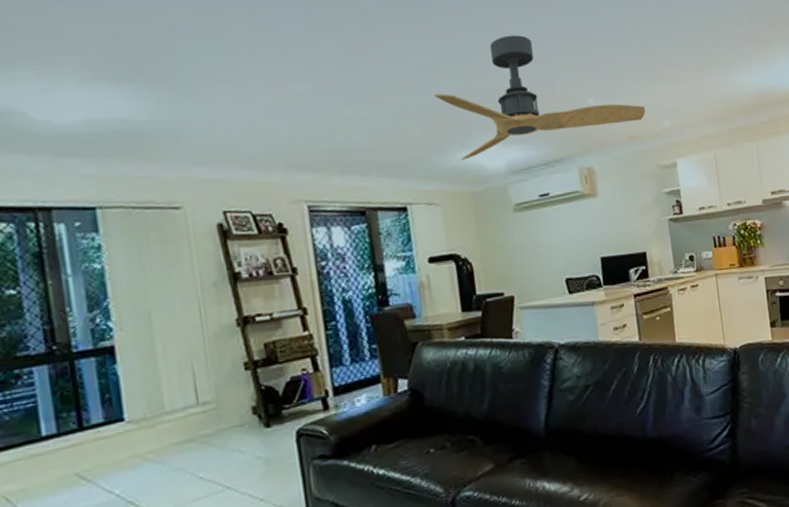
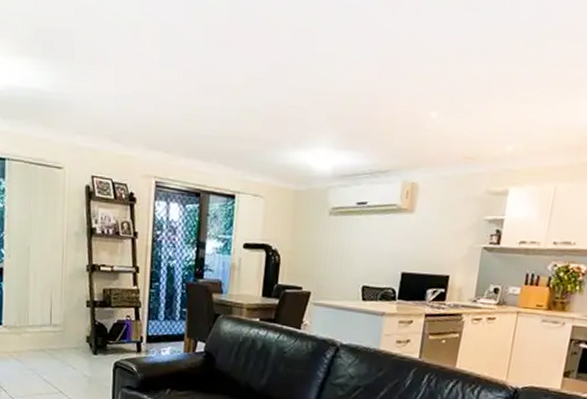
ceiling fan: present [433,35,646,160] -> none [281,38,491,159]

